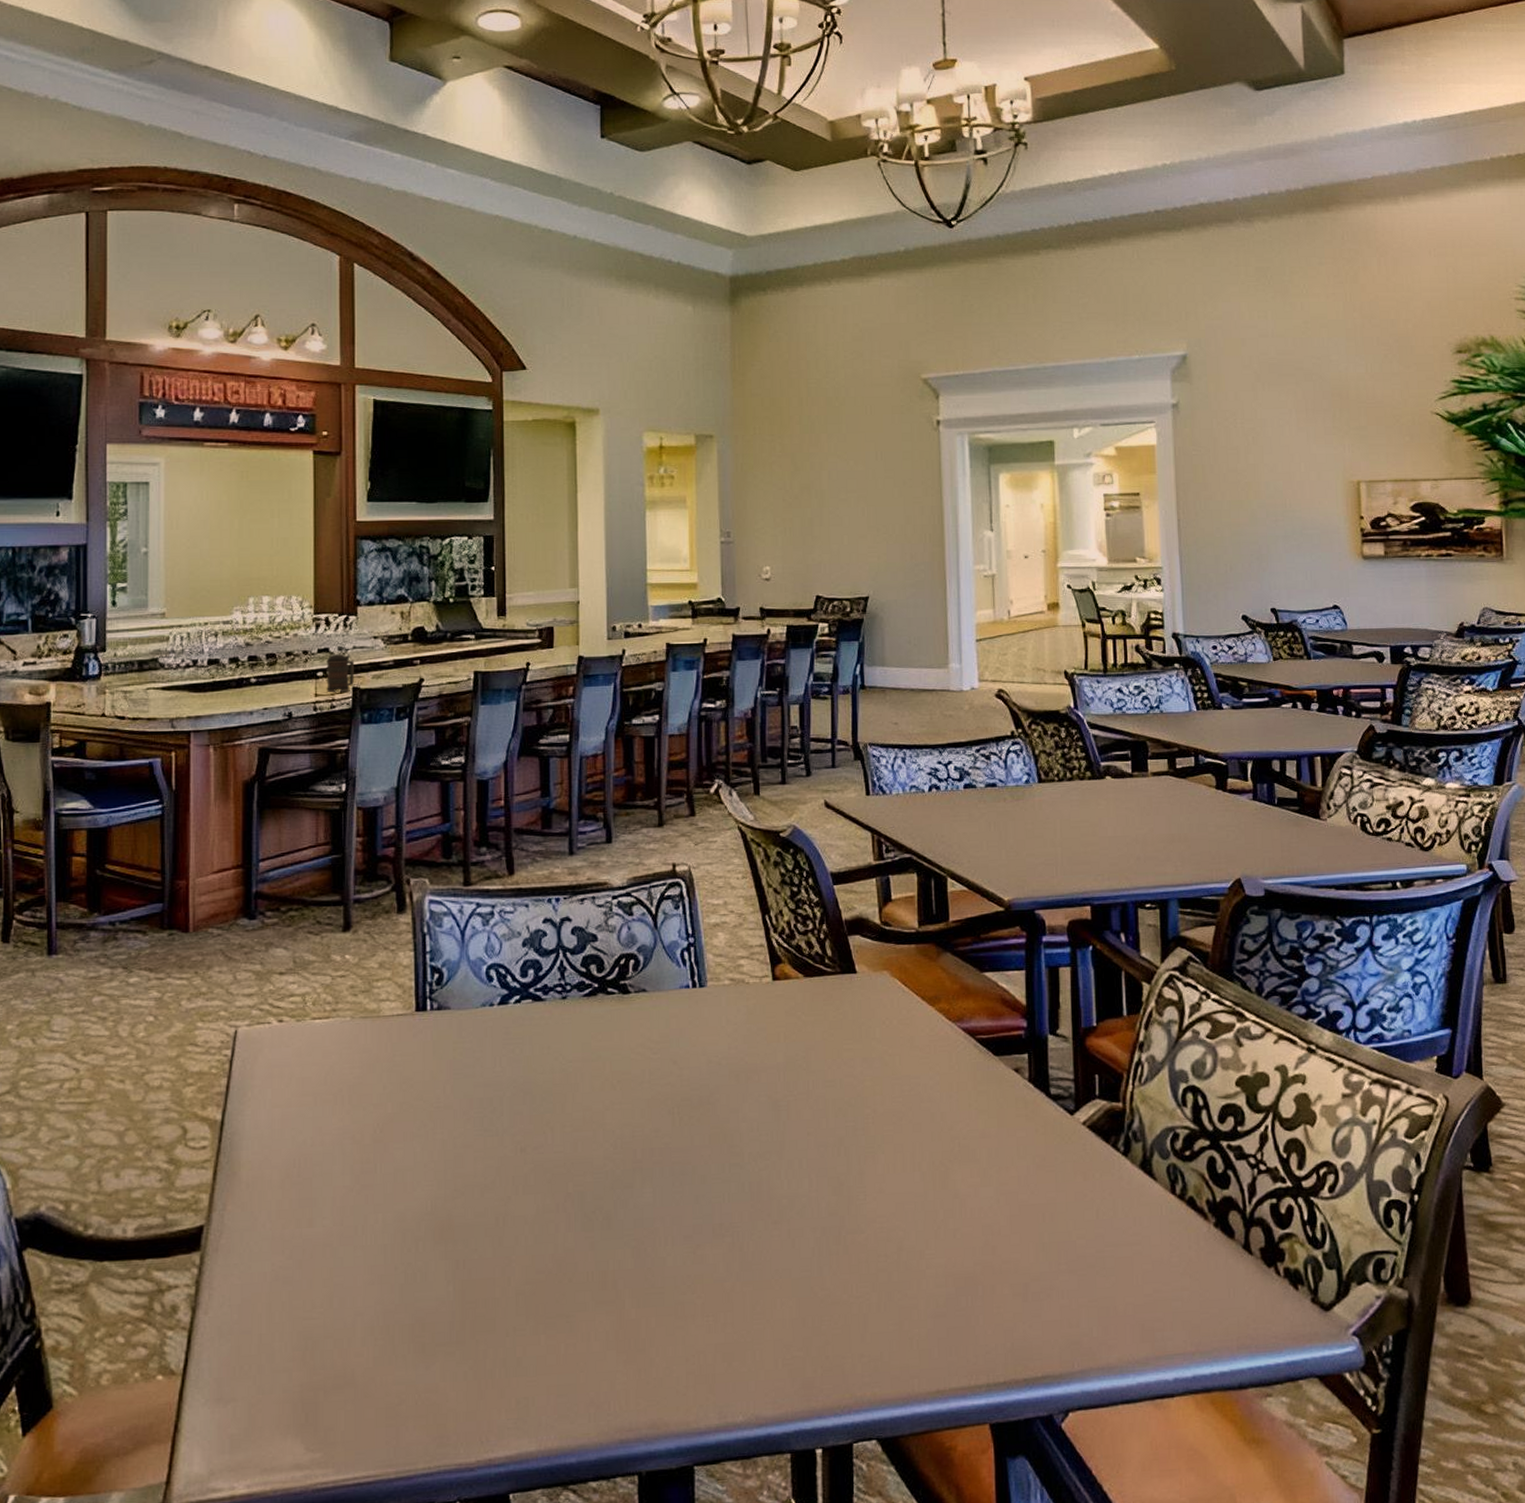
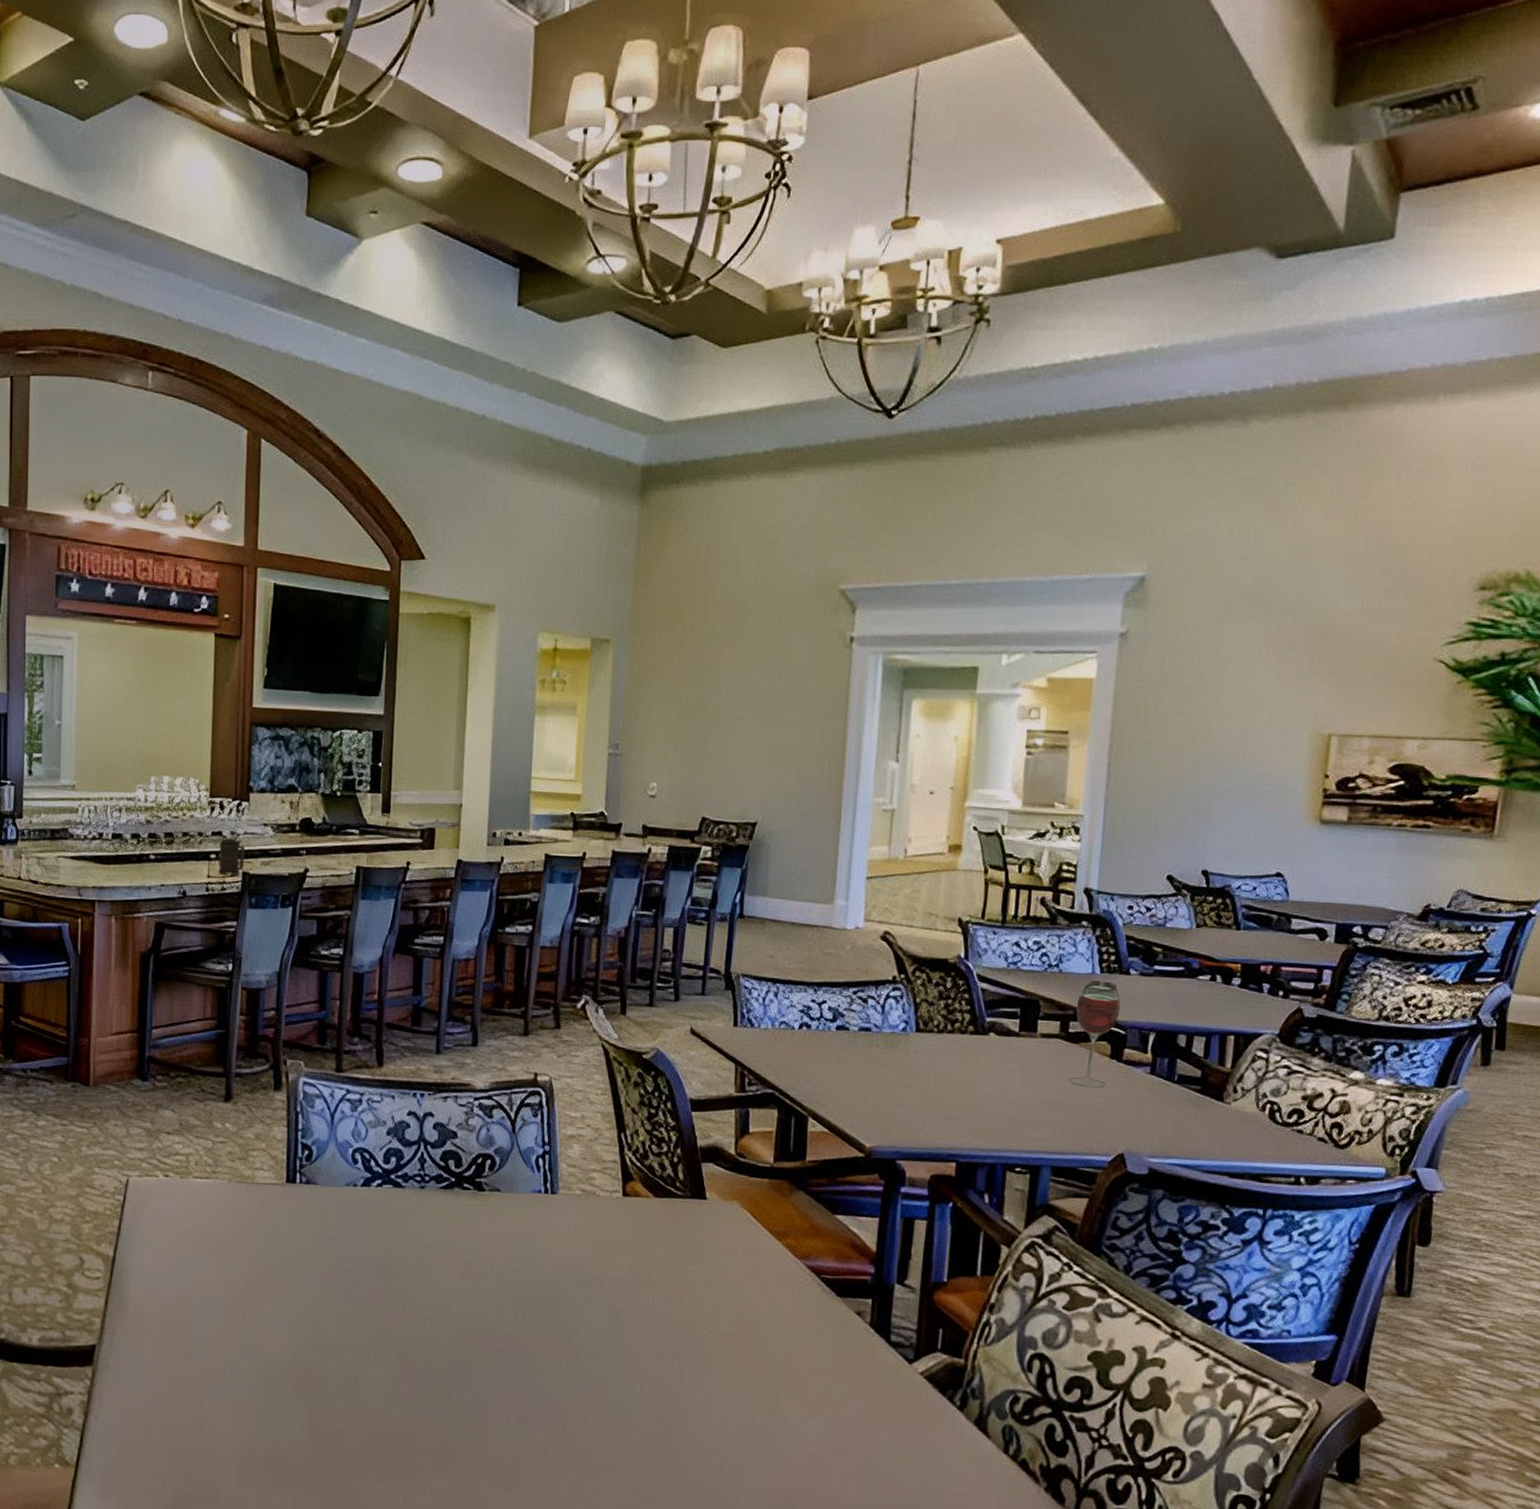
wineglass: none [1179,717,1218,820] -> present [1070,980,1120,1089]

